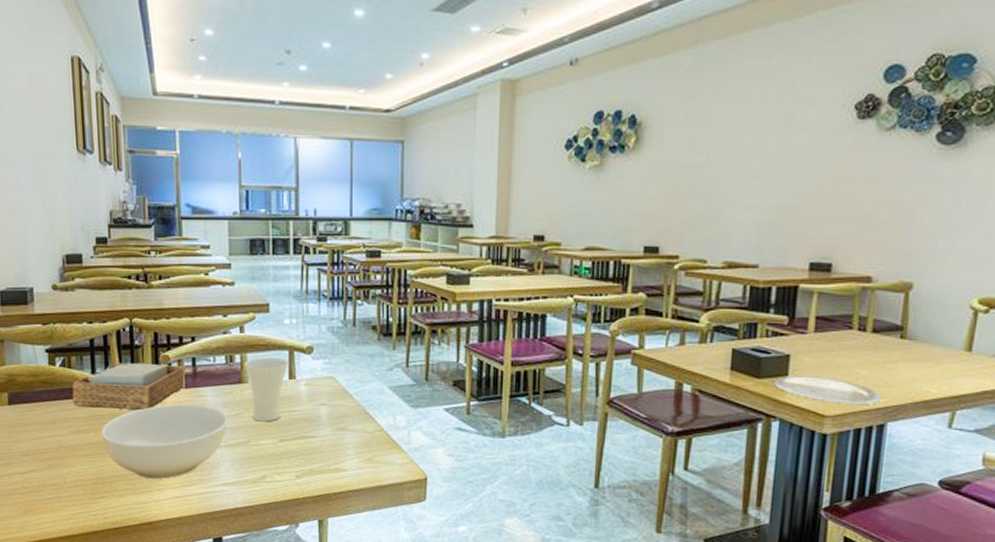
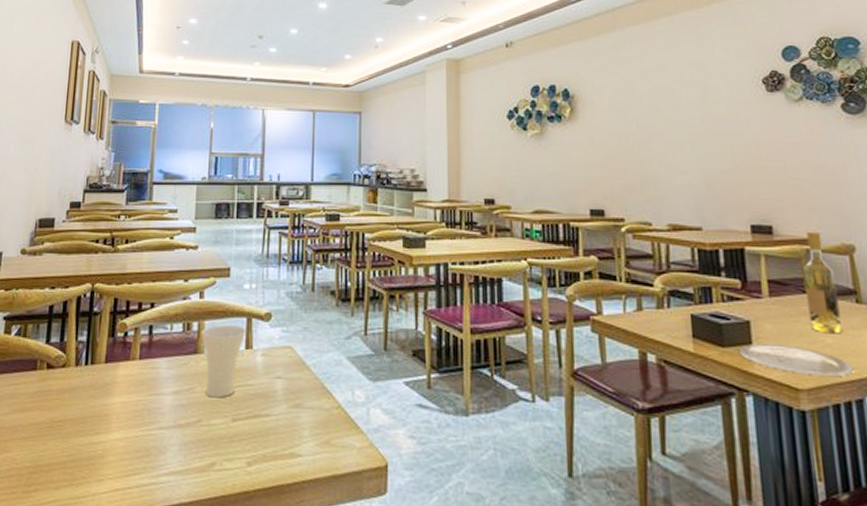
napkin holder: present [72,362,185,410] -> none [21,331,140,384]
bowl: present [100,404,228,479] -> none [45,377,180,467]
bottle: none [849,269,886,367] -> present [803,231,842,334]

